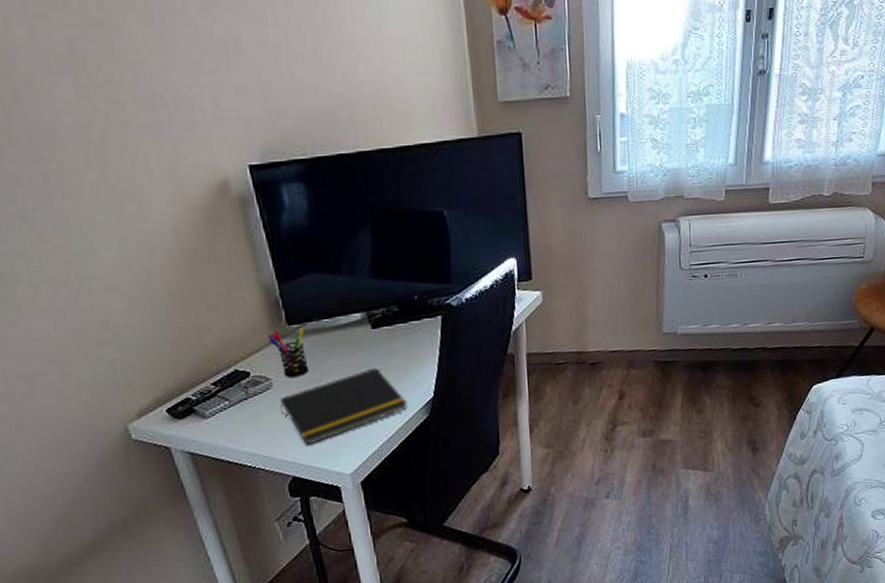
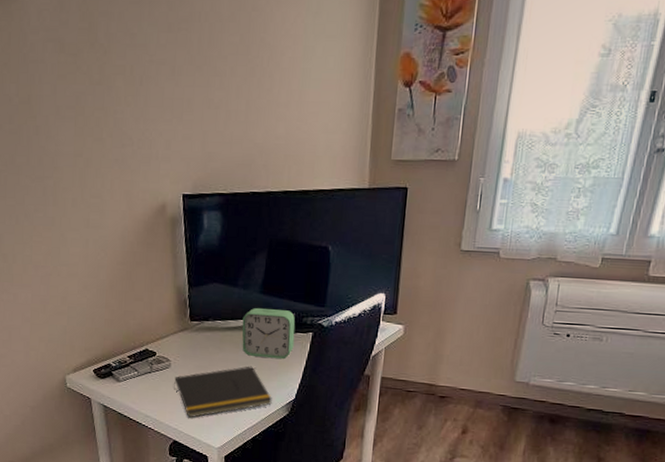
pen holder: present [267,327,309,377] -> none [174,324,202,362]
alarm clock: none [354,294,423,356] -> present [242,308,295,360]

